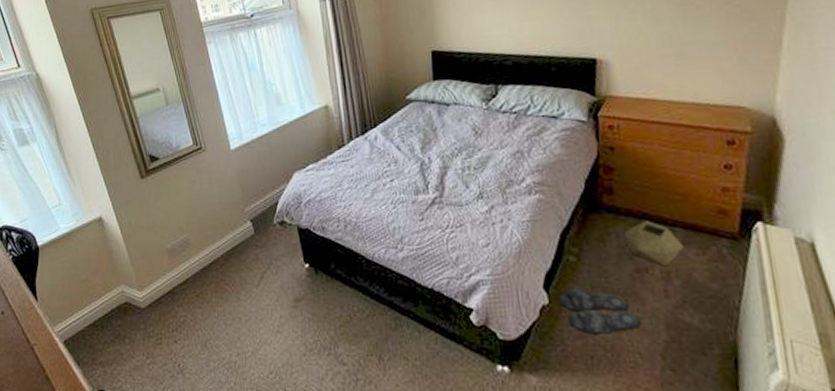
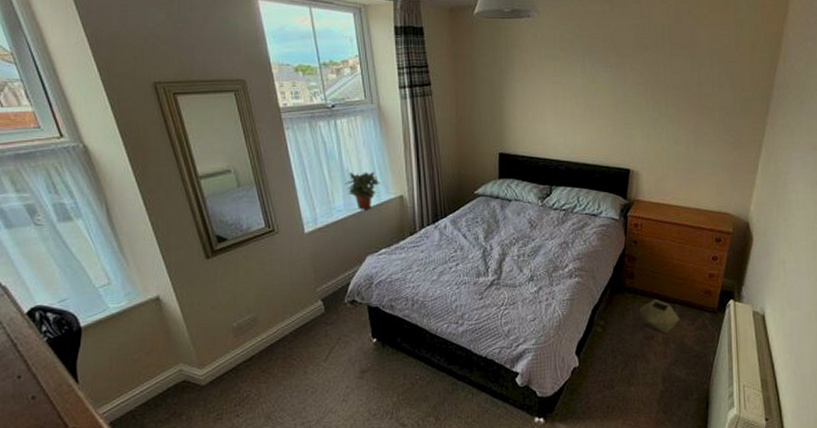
potted plant: none [268,81,305,123] -> present [345,171,382,210]
slippers: present [558,288,641,334] -> none [586,353,645,389]

